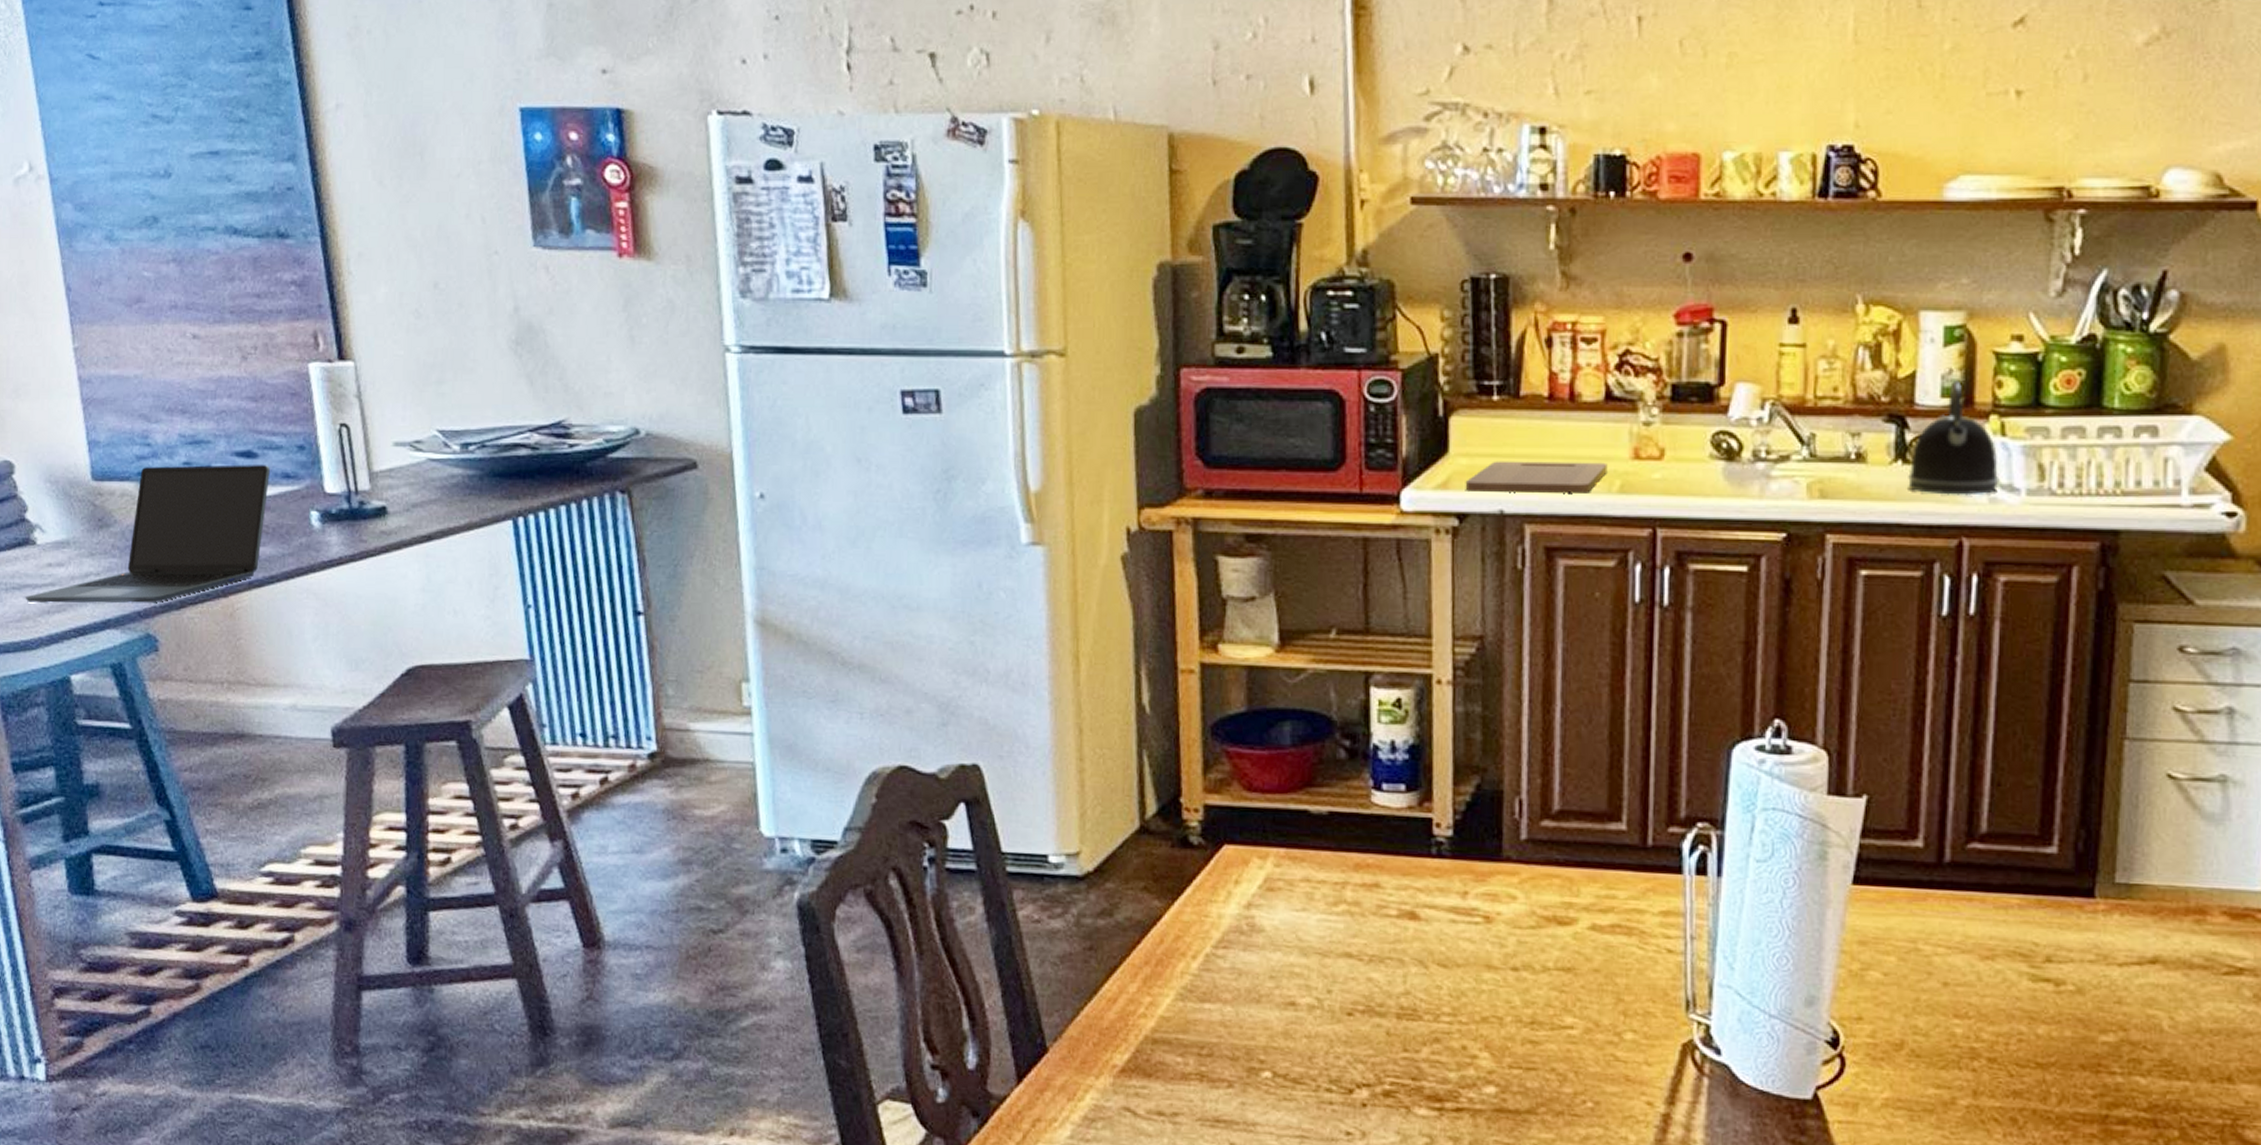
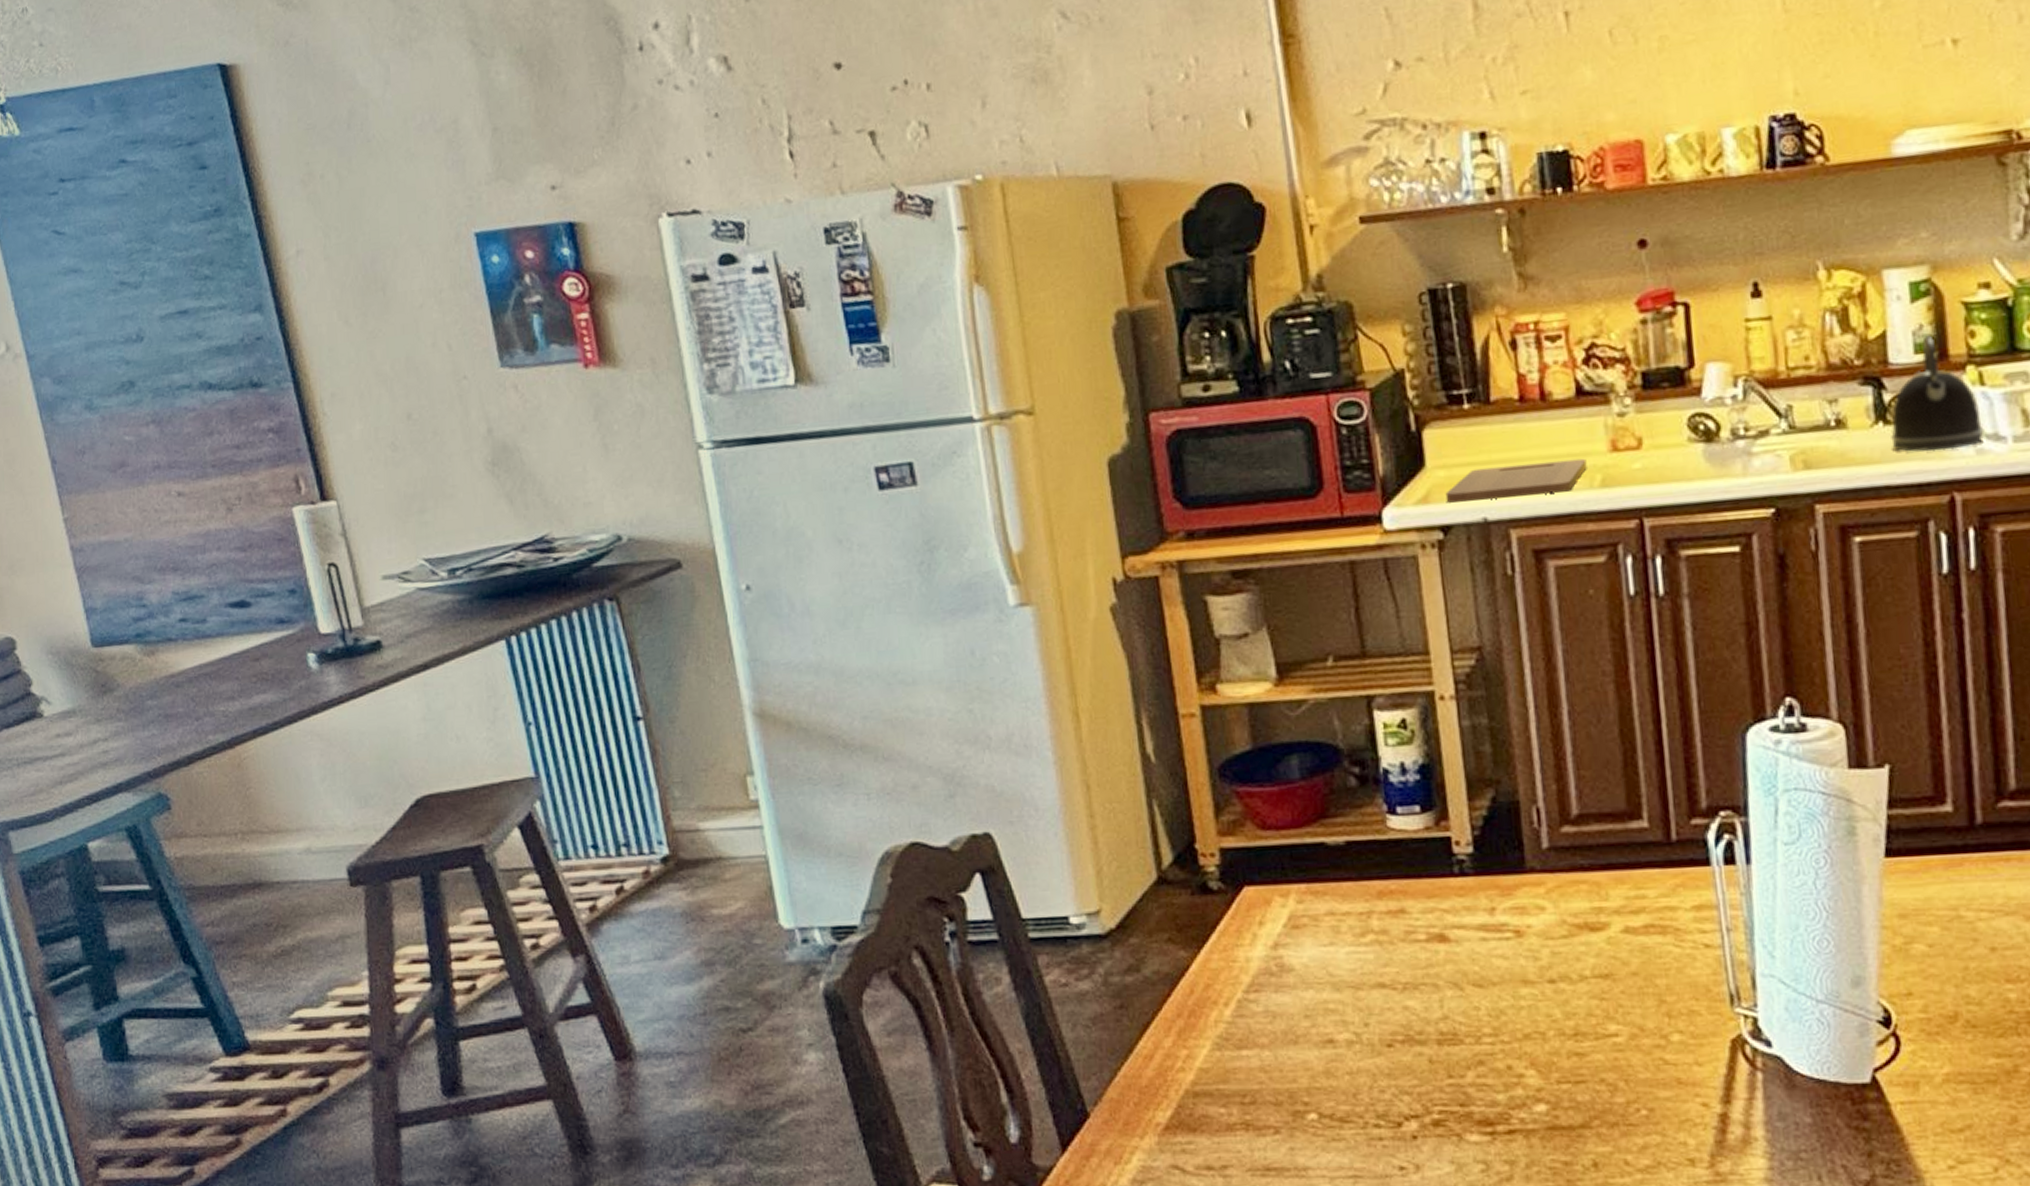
laptop: present [25,464,271,603] -> none [37,613,265,775]

